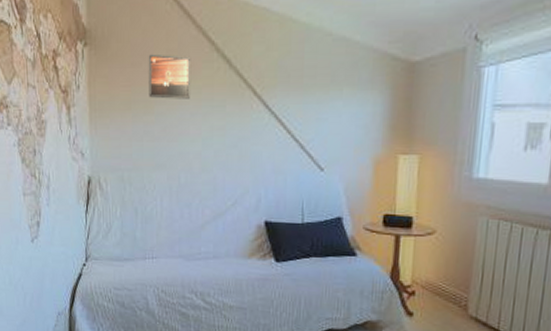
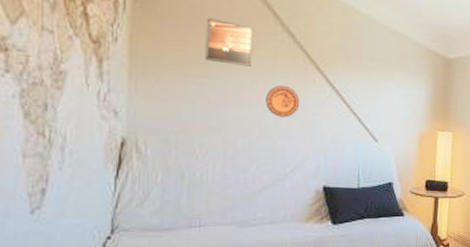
decorative plate: none [205,115,238,149] -> present [265,85,300,118]

